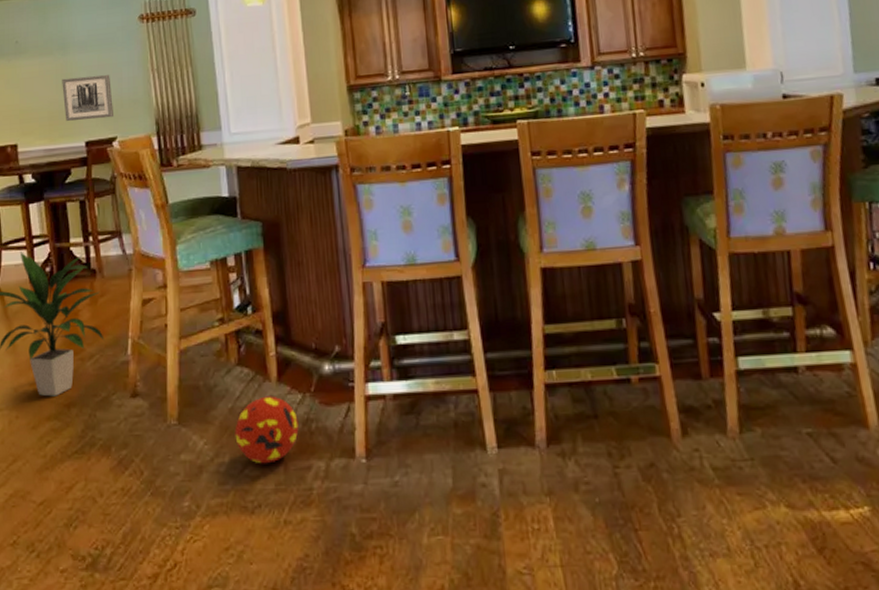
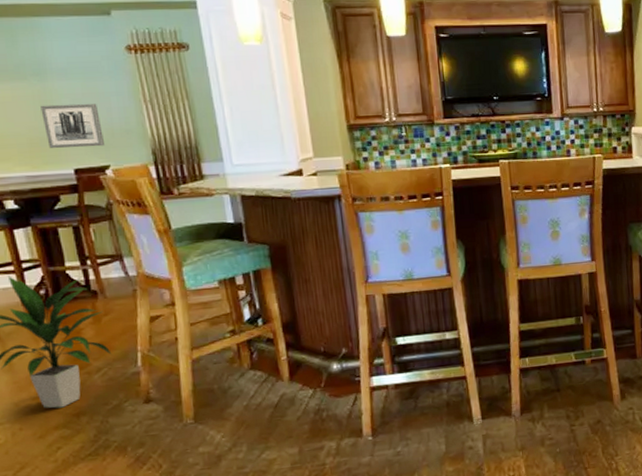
ball: present [235,396,299,464] -> none [250,392,311,449]

